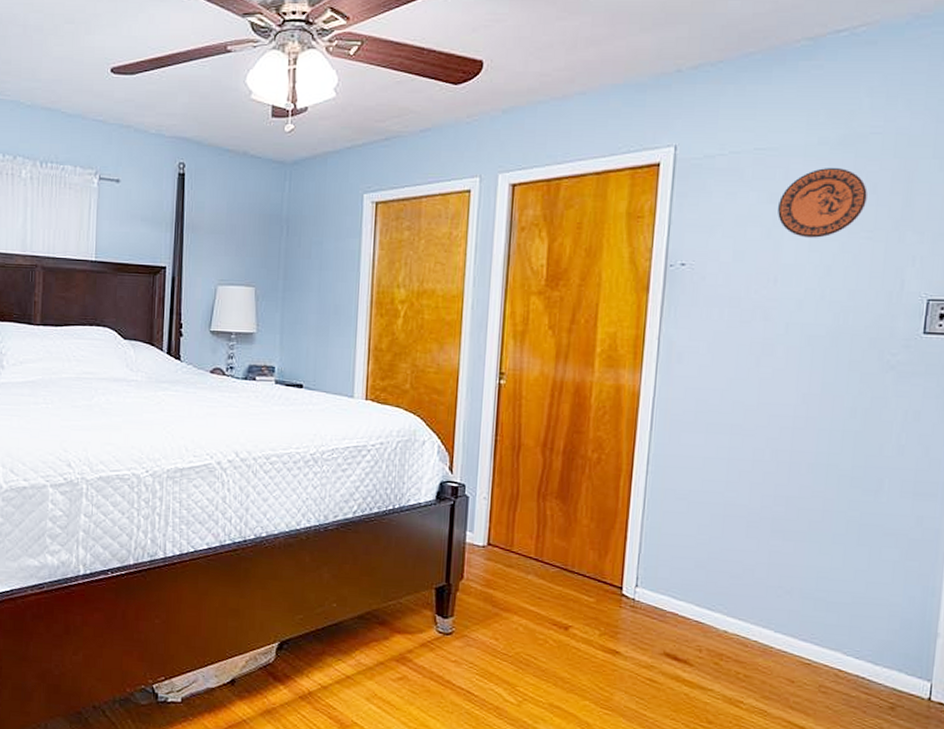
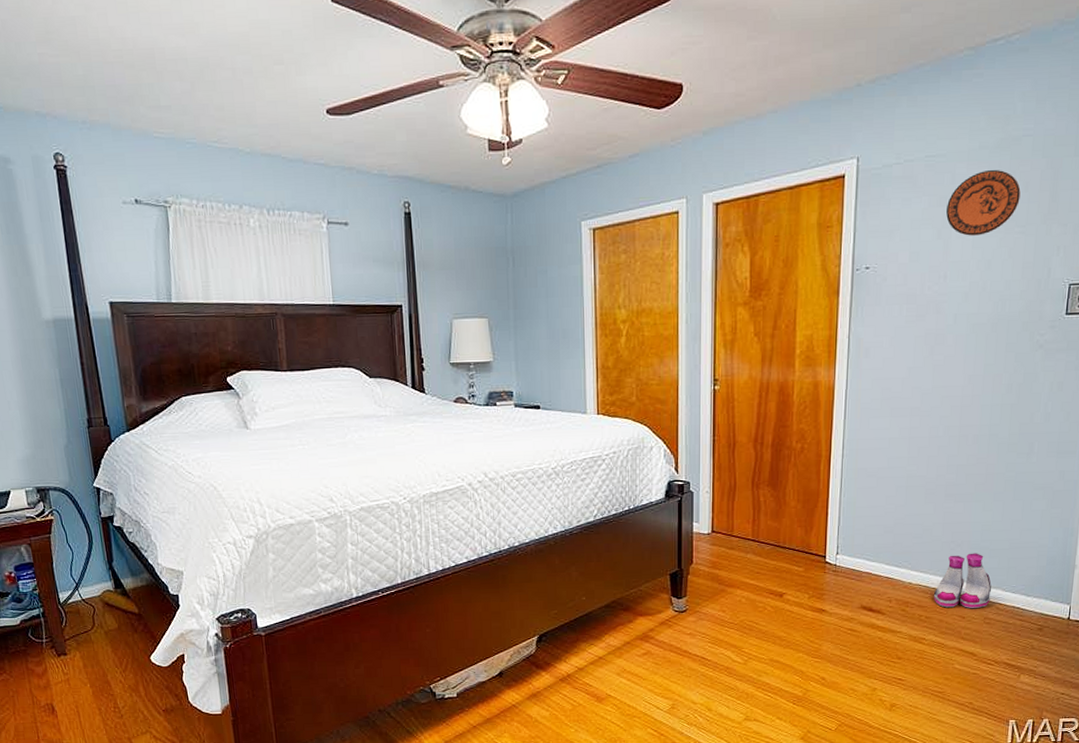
boots: none [754,603,829,672] -> present [933,553,991,608]

